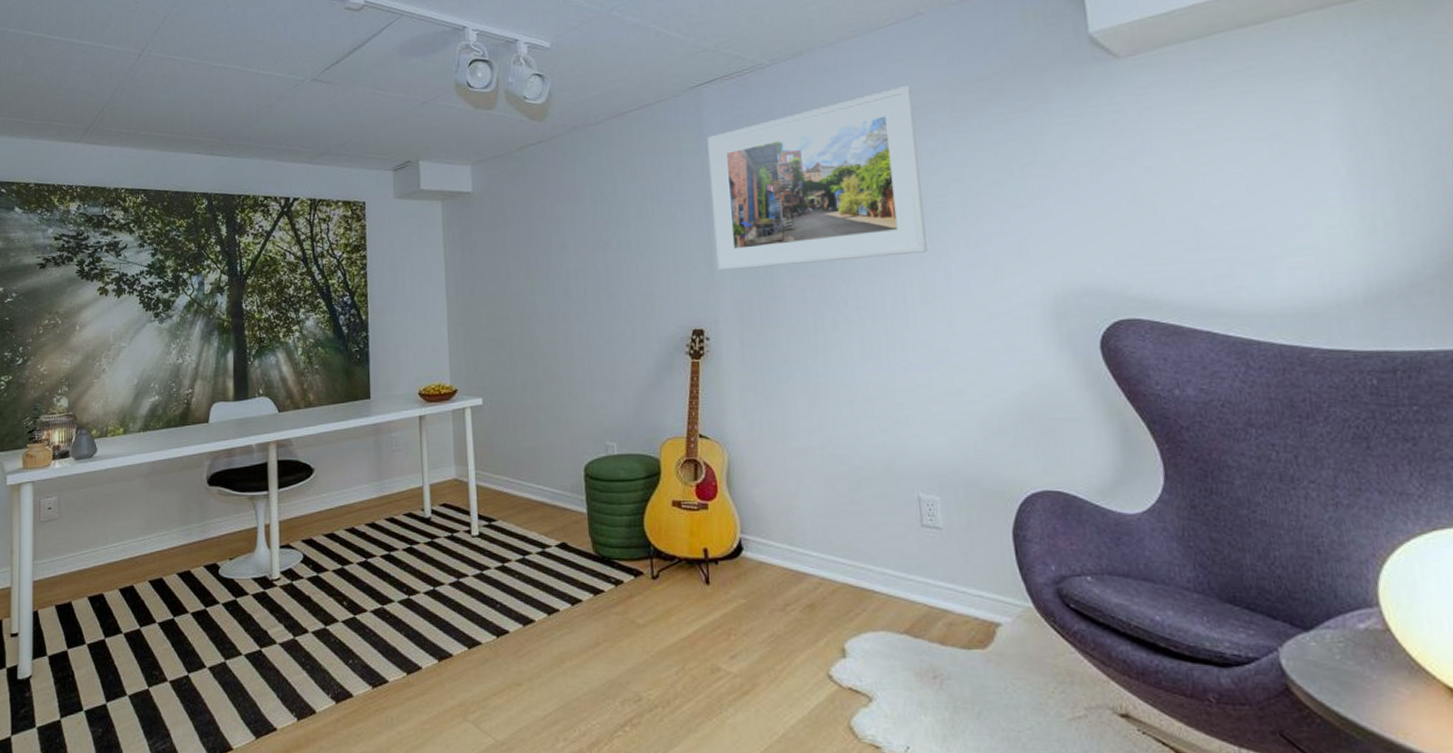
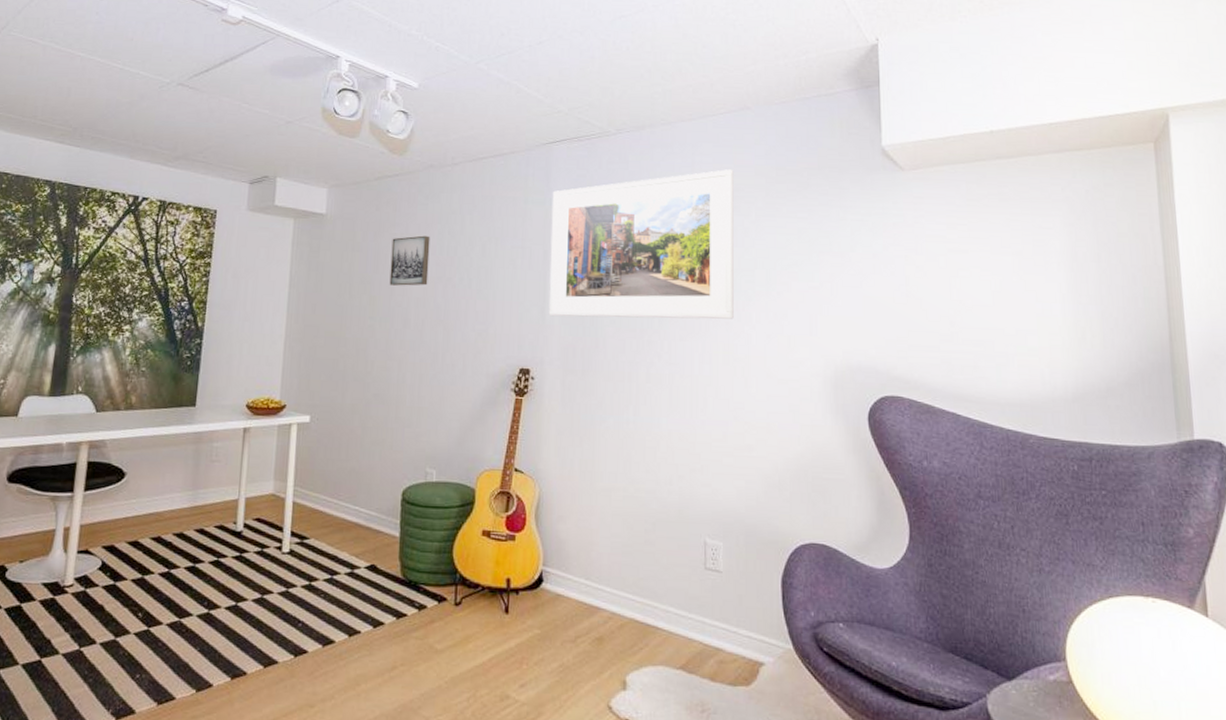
wall art: none [543,201,585,258] -> present [389,235,430,286]

